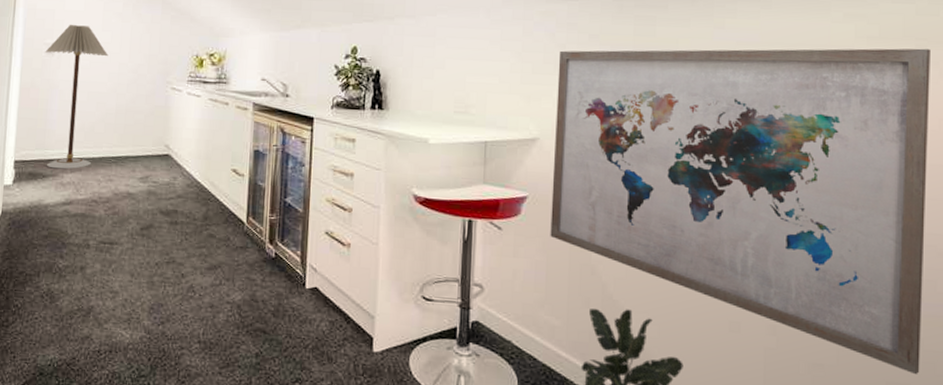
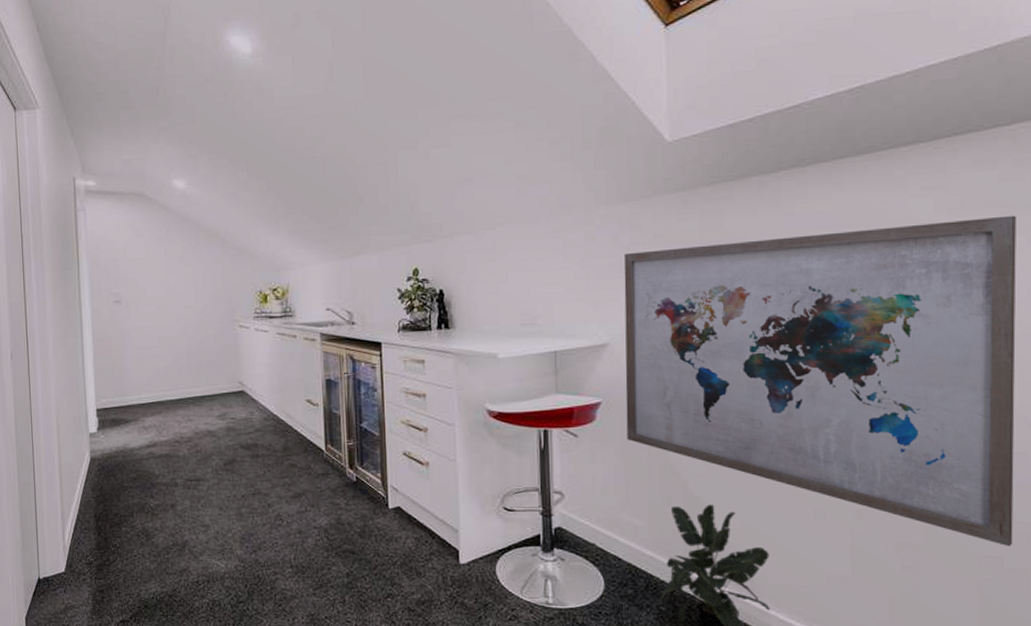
floor lamp: present [45,24,108,169] -> none [113,271,174,414]

